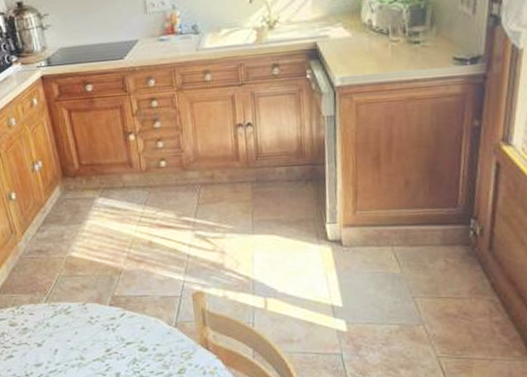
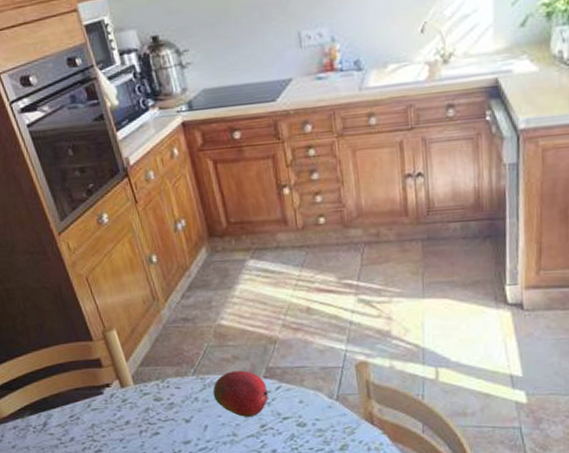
fruit: none [63,298,114,342] -> present [212,370,269,417]

